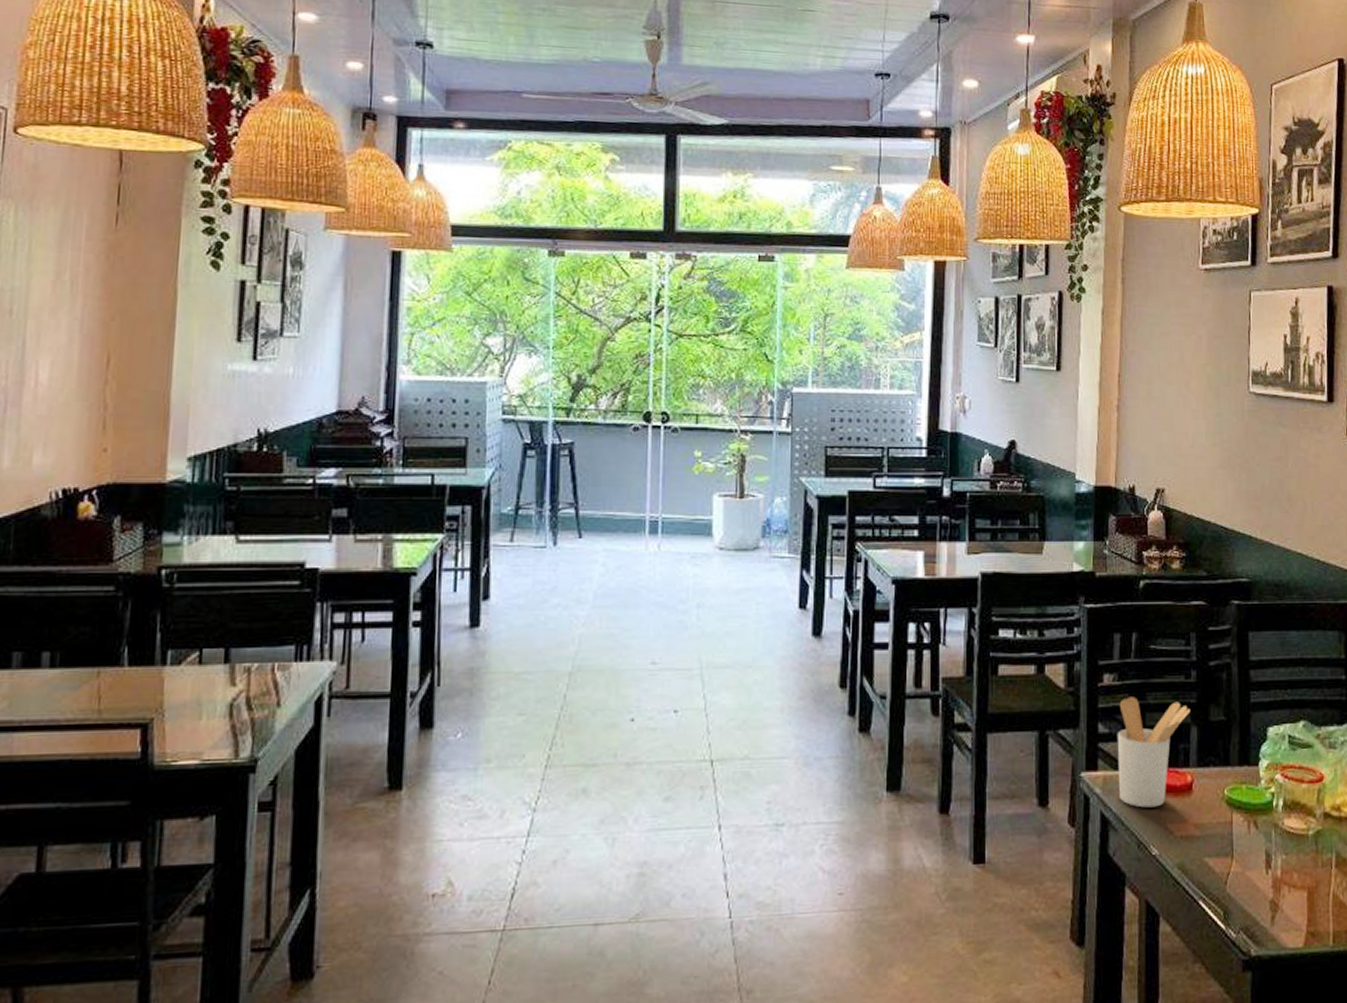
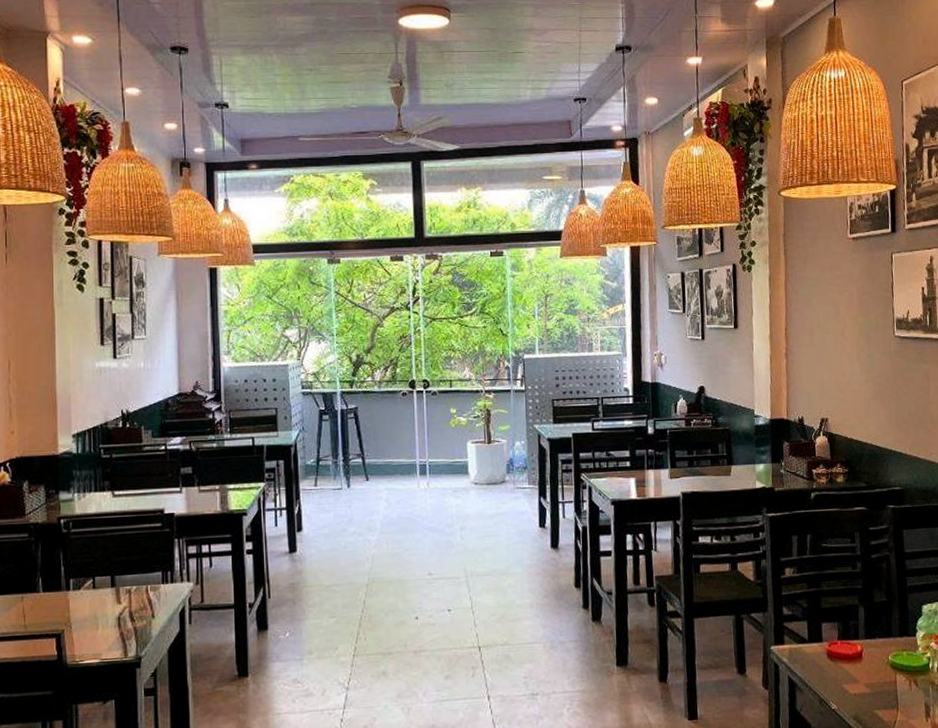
utensil holder: present [1117,697,1191,808] -> none [798,585,858,673]

